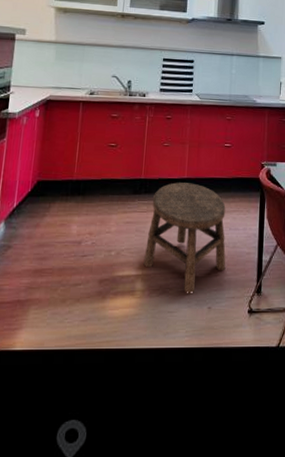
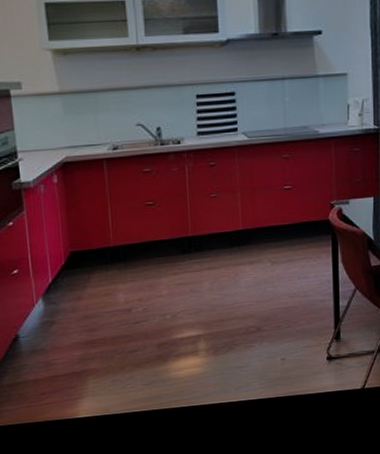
stool: present [143,182,226,294] -> none [204,234,298,348]

